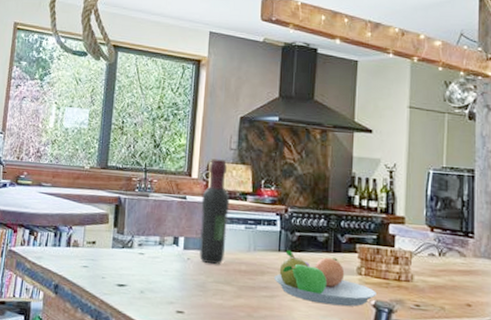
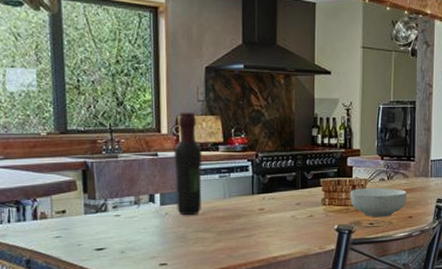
fruit bowl: present [273,250,376,307] -> none [249,192,338,236]
cereal bowl: none [391,261,464,301] -> present [350,187,407,218]

